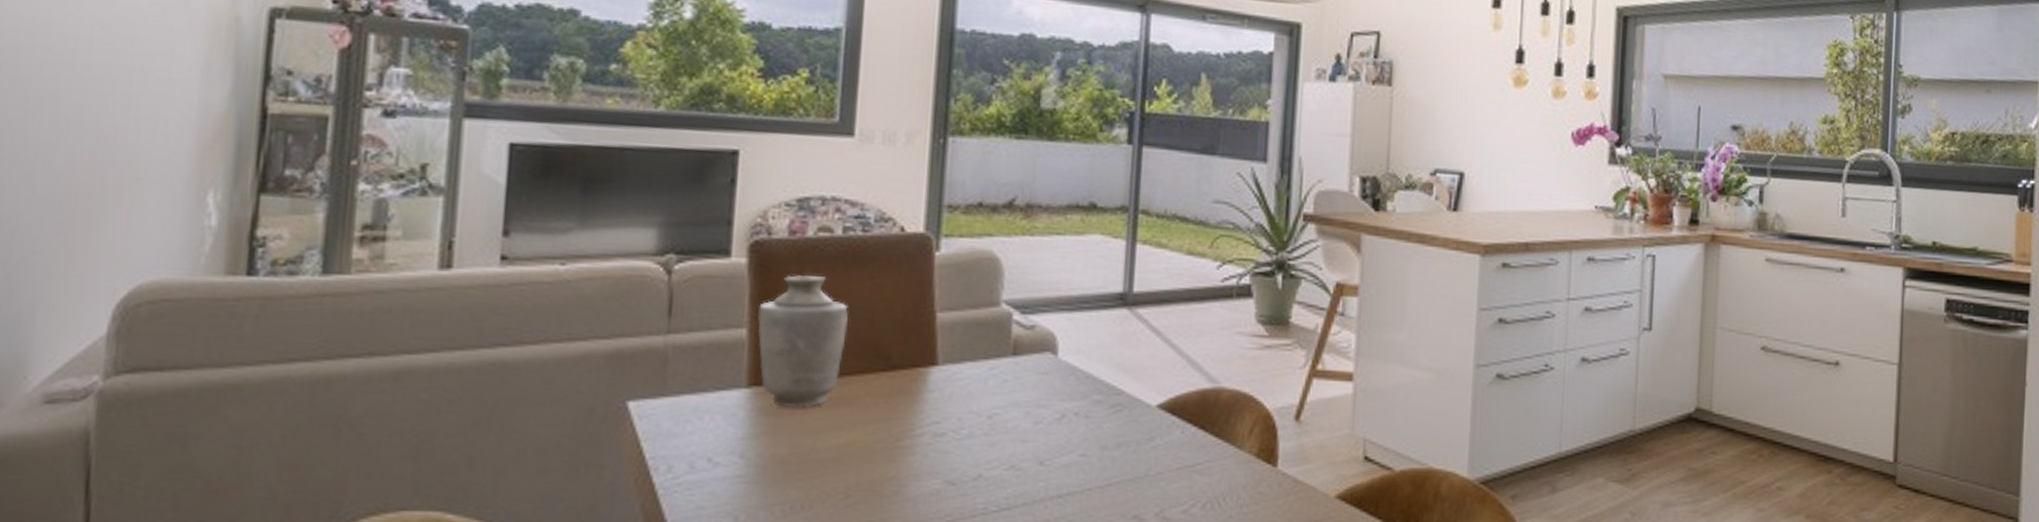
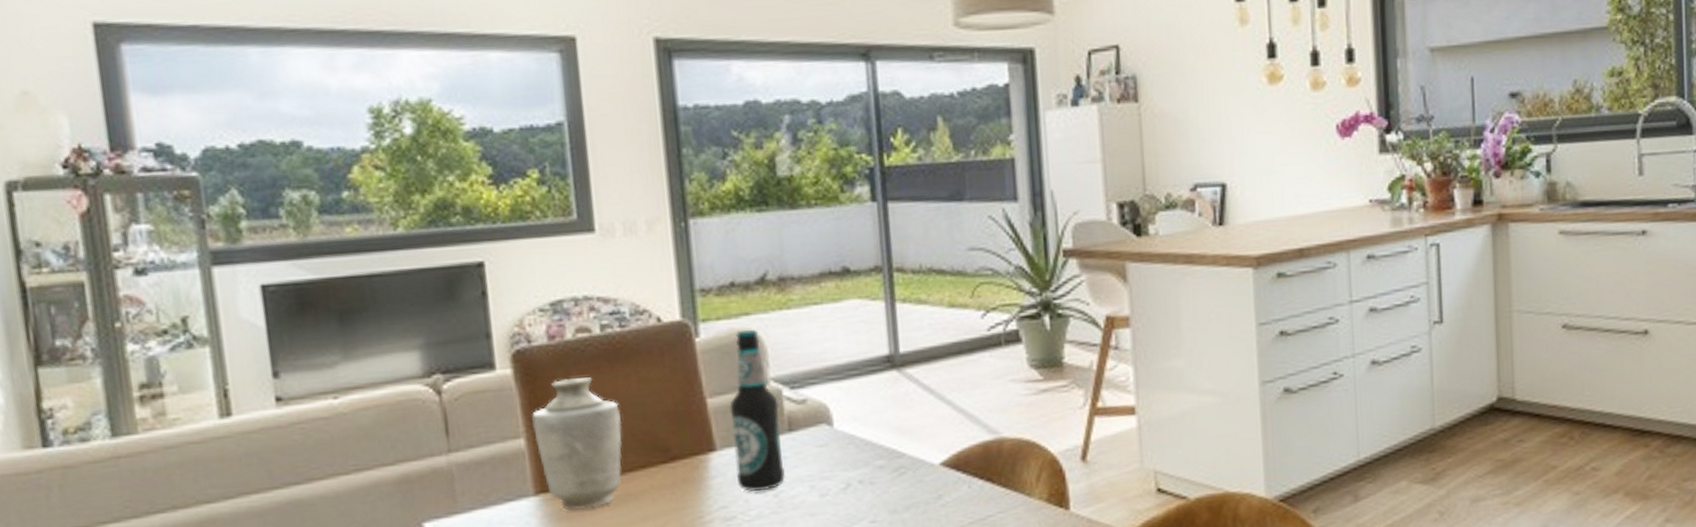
bottle: none [954,249,1007,412] -> present [729,330,786,491]

